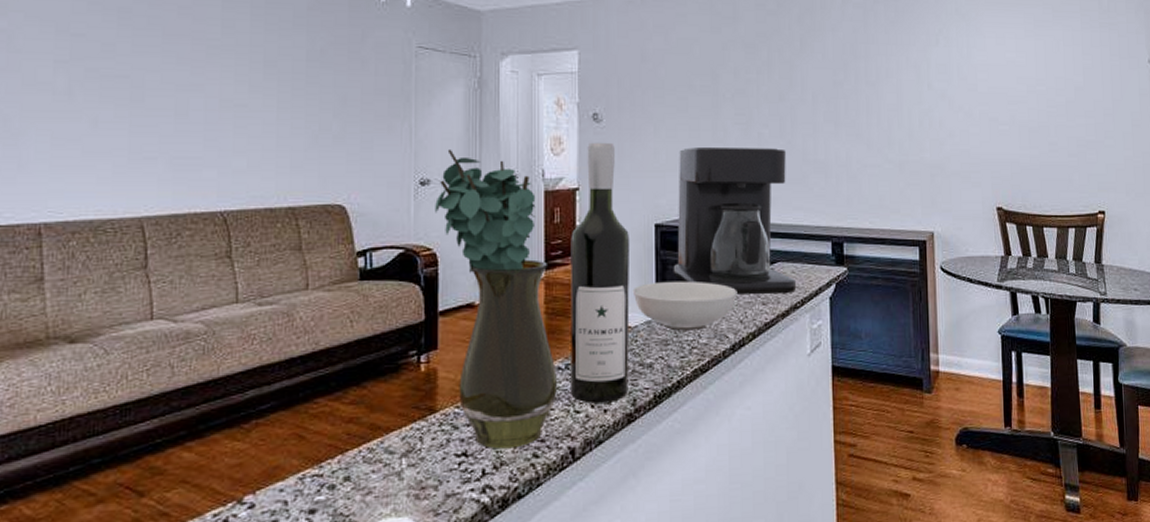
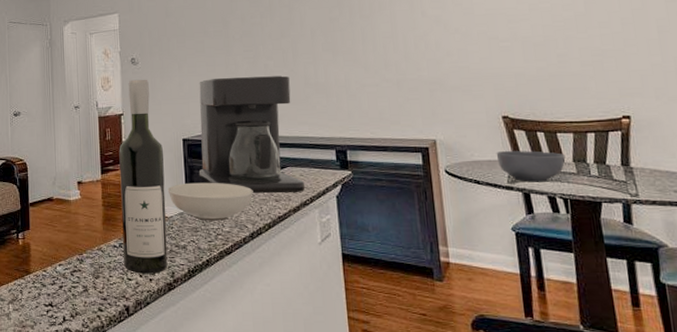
vase: present [435,148,557,449] -> none [24,90,114,303]
bowl: none [989,246,1049,280] -> present [496,151,566,182]

